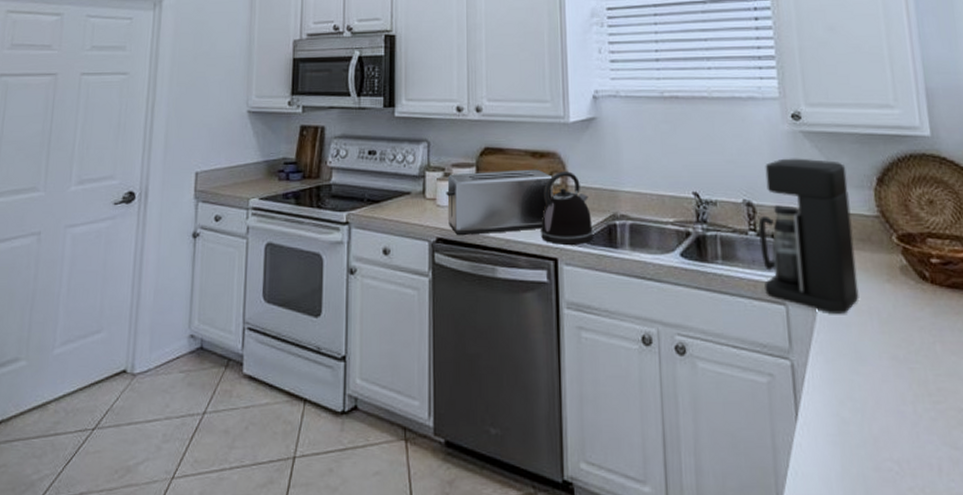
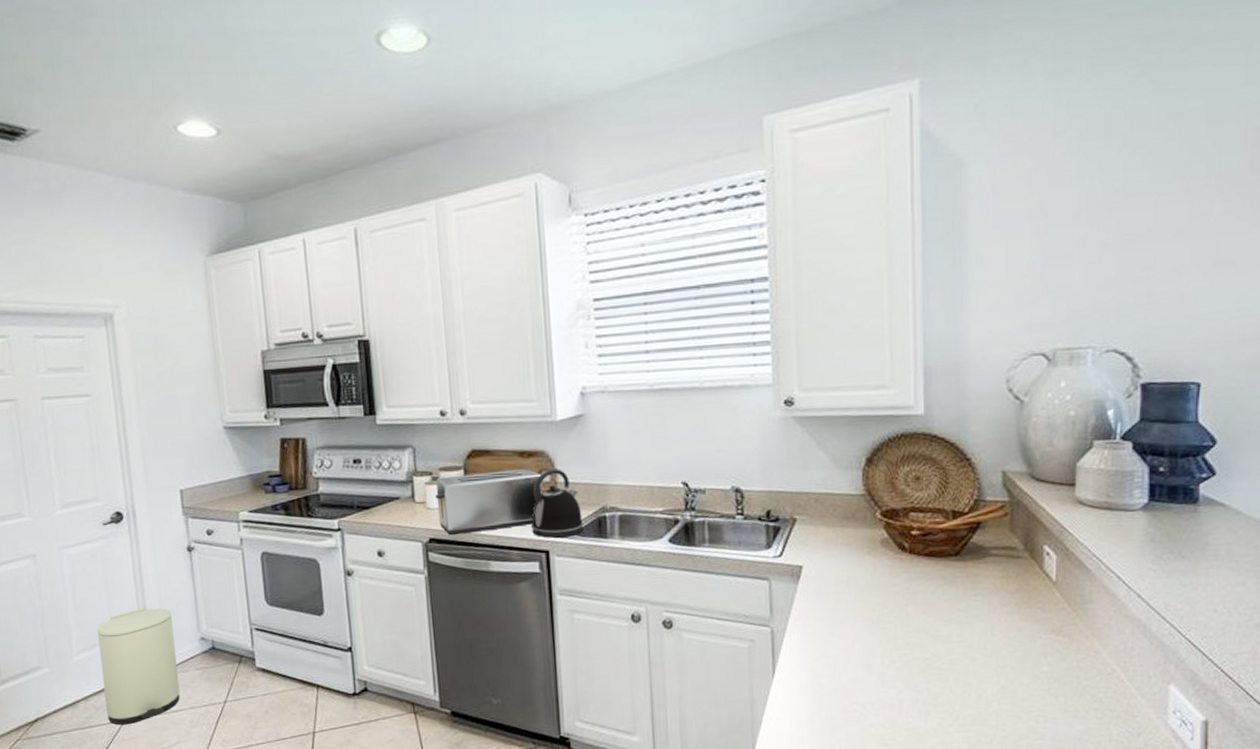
pedal bin: none [76,296,166,435] -> present [96,606,180,725]
coffee maker: present [757,158,859,314] -> none [745,443,839,585]

